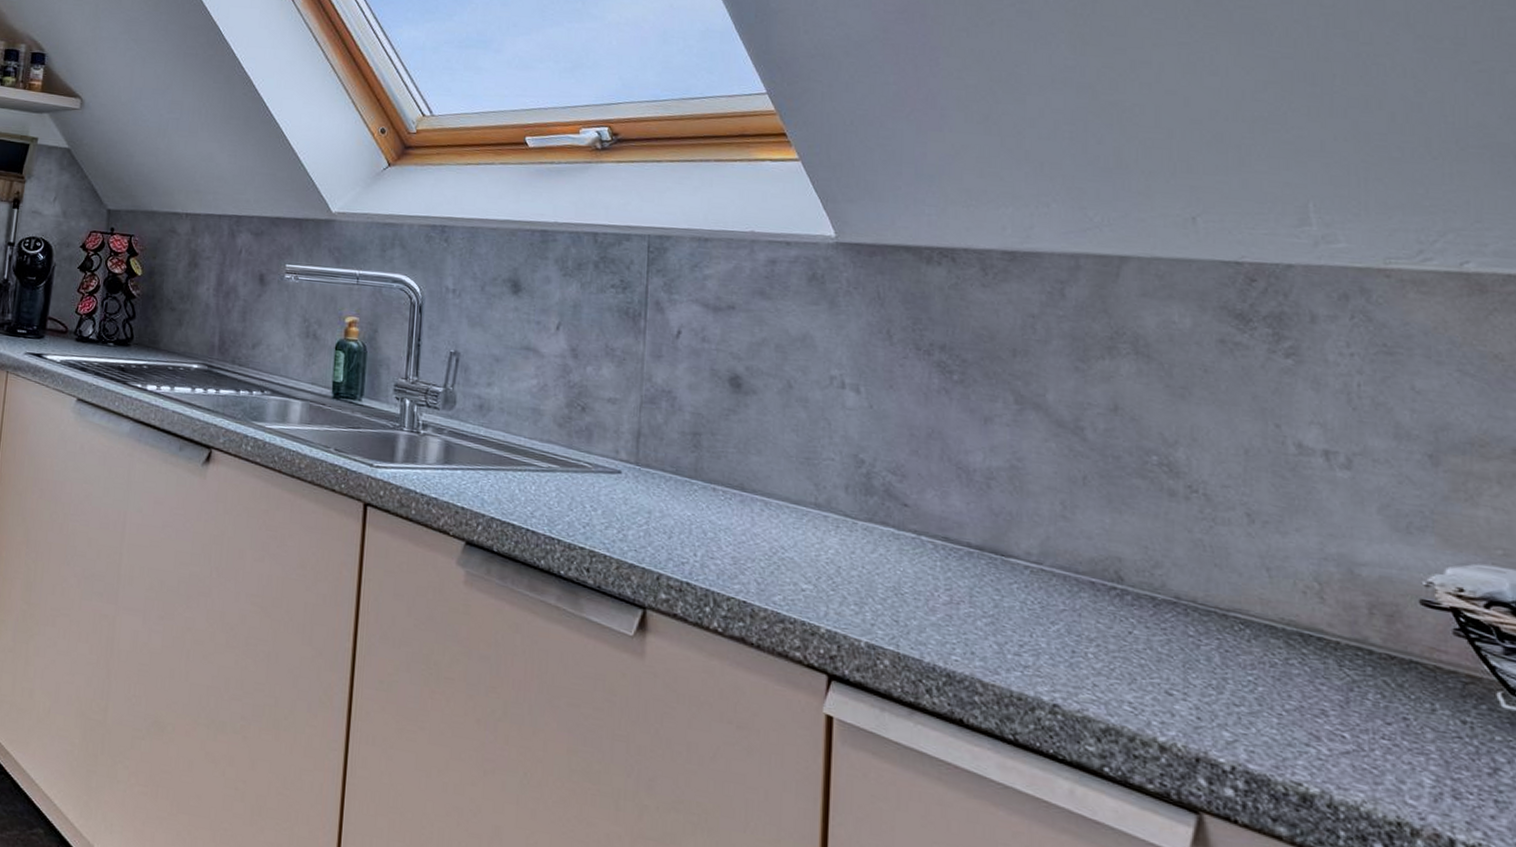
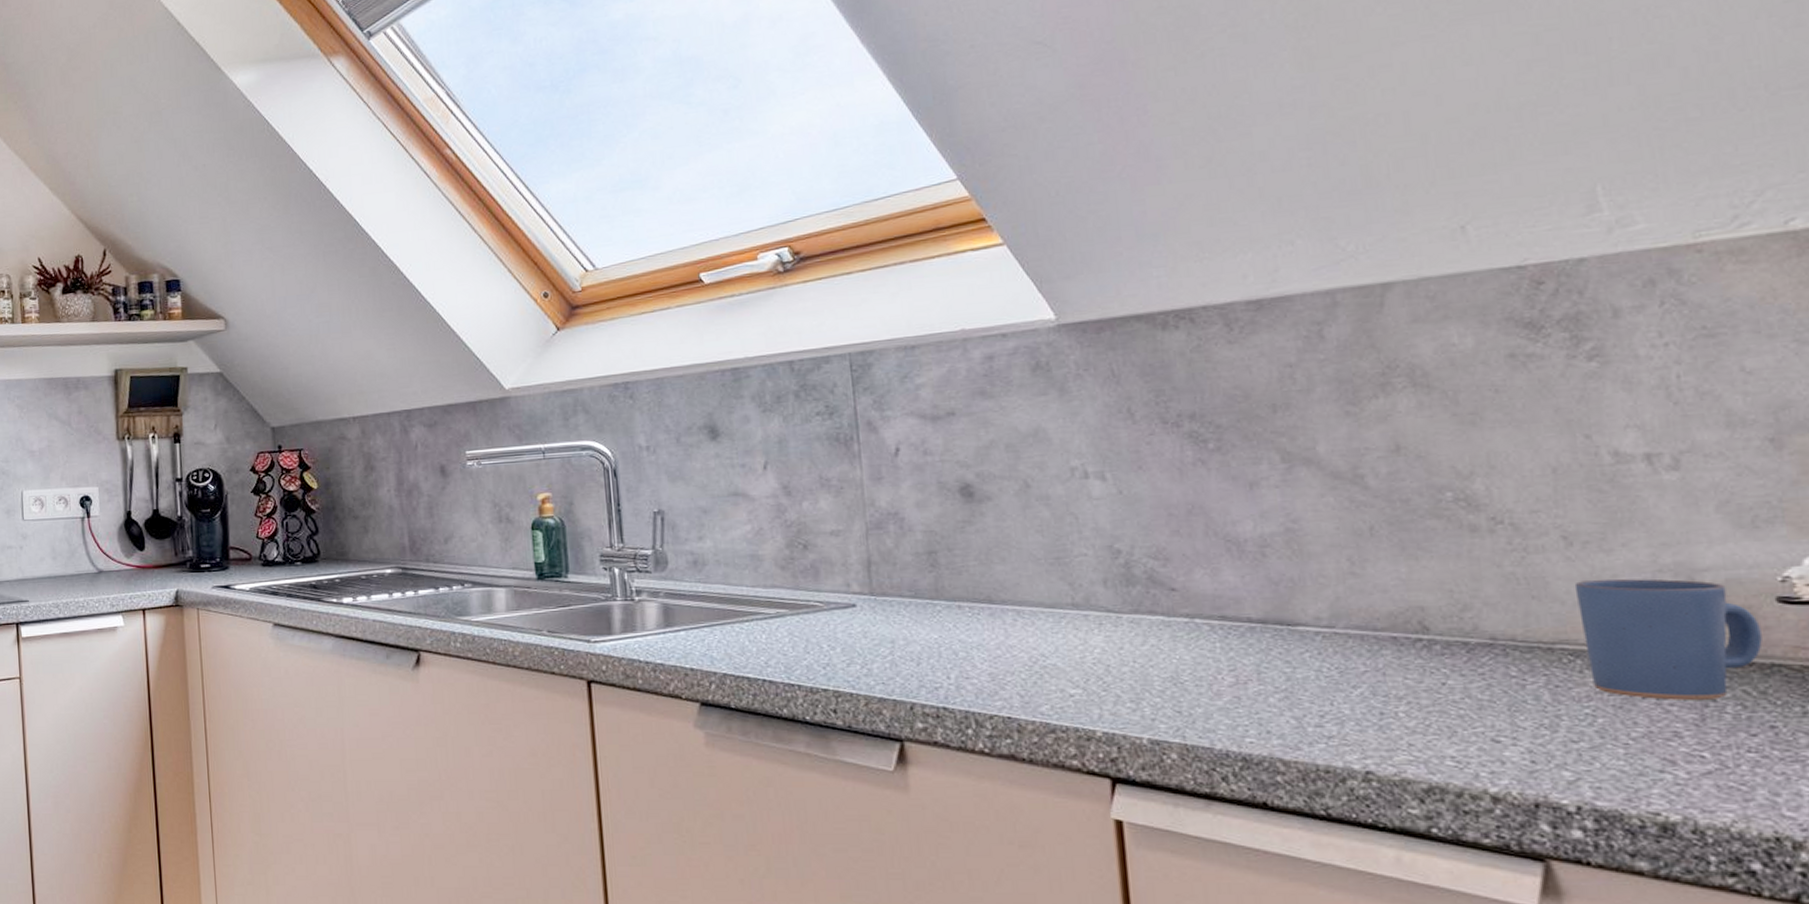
mug: none [1251,557,1404,686] -> present [1574,578,1763,700]

